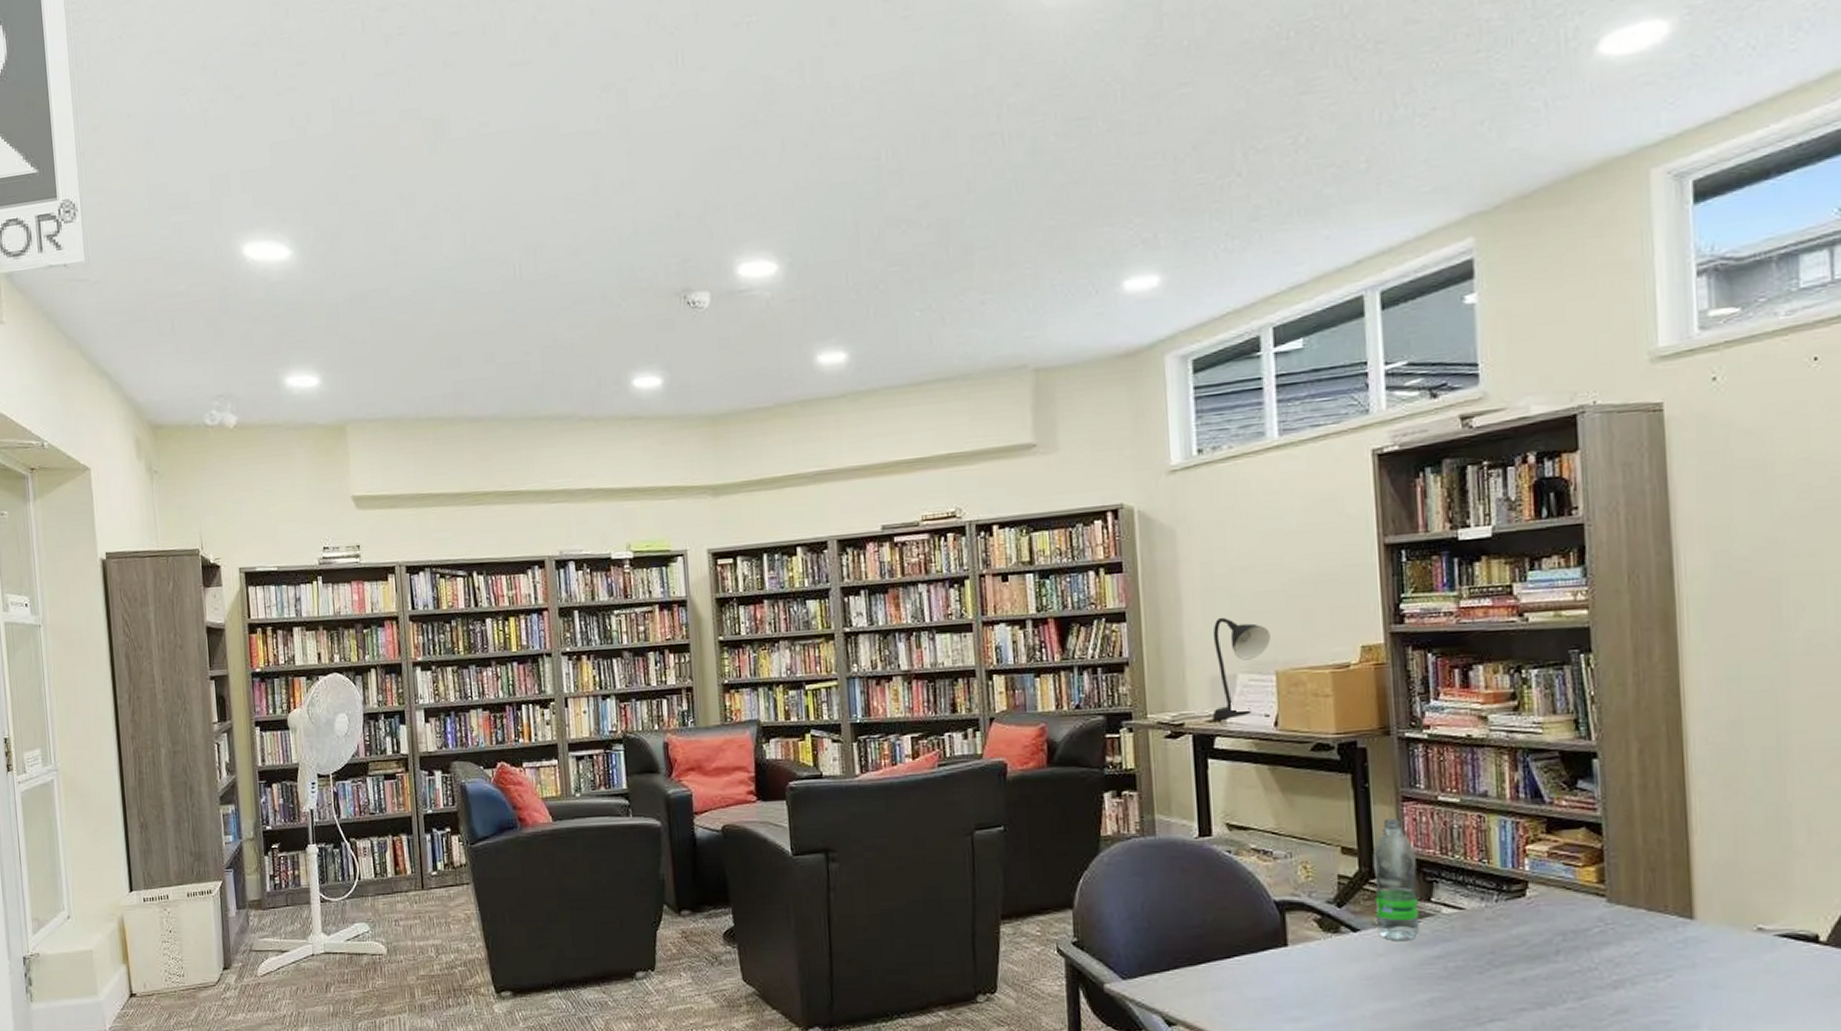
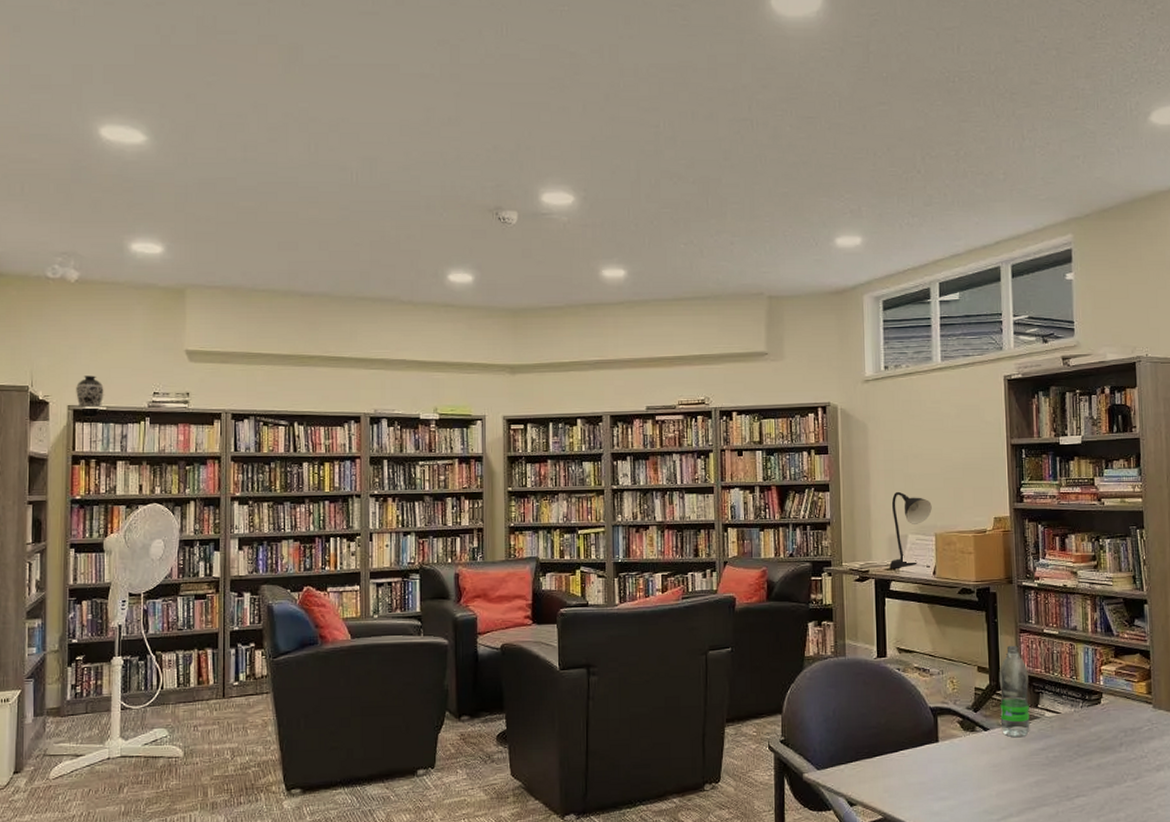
decorative vase: none [245,532,274,579] -> present [76,375,104,416]

